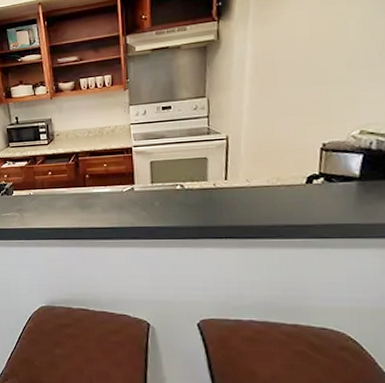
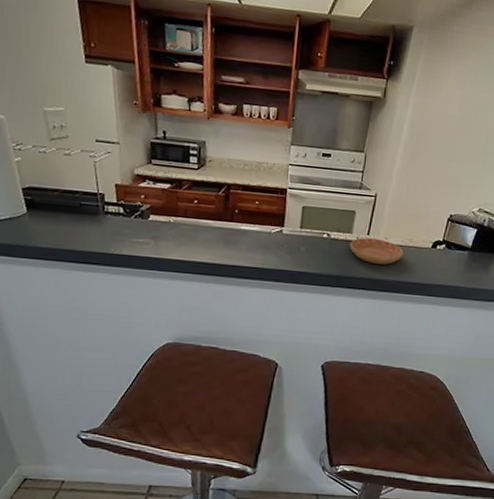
saucer: none [207,182,272,209] -> present [349,237,404,265]

